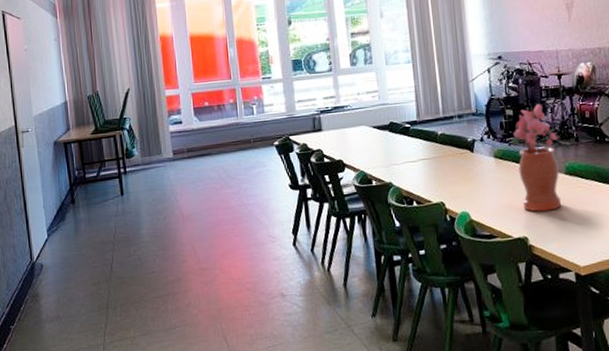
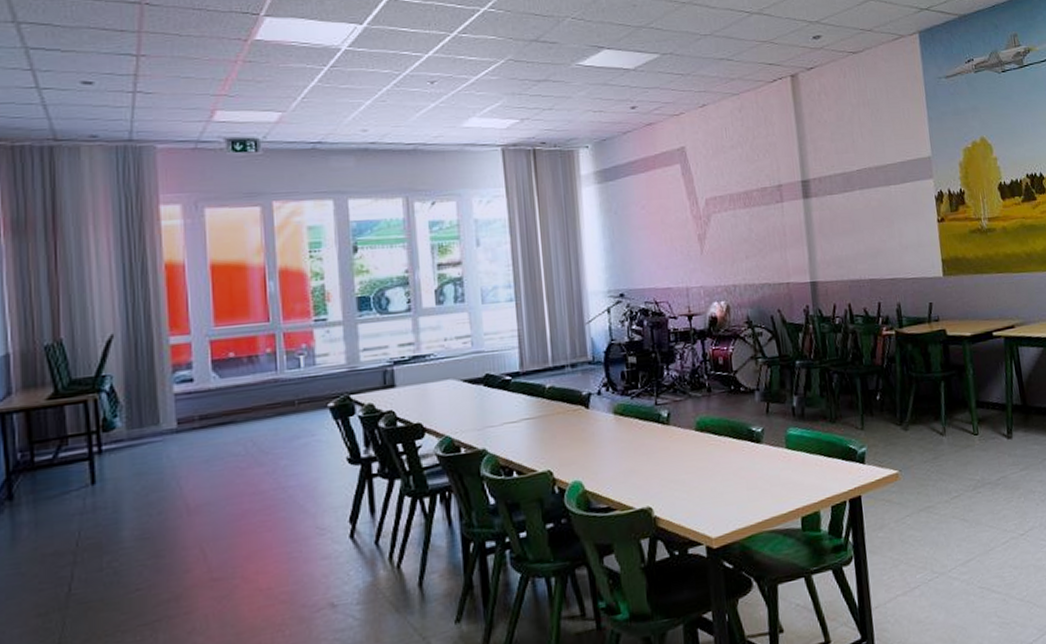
potted flower: present [511,104,562,212] -> none [633,349,692,477]

